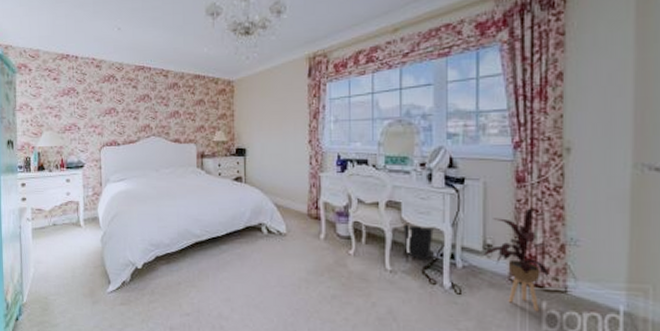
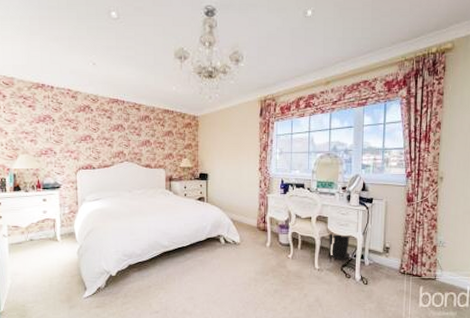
house plant: present [481,208,555,312] -> none [382,220,430,294]

